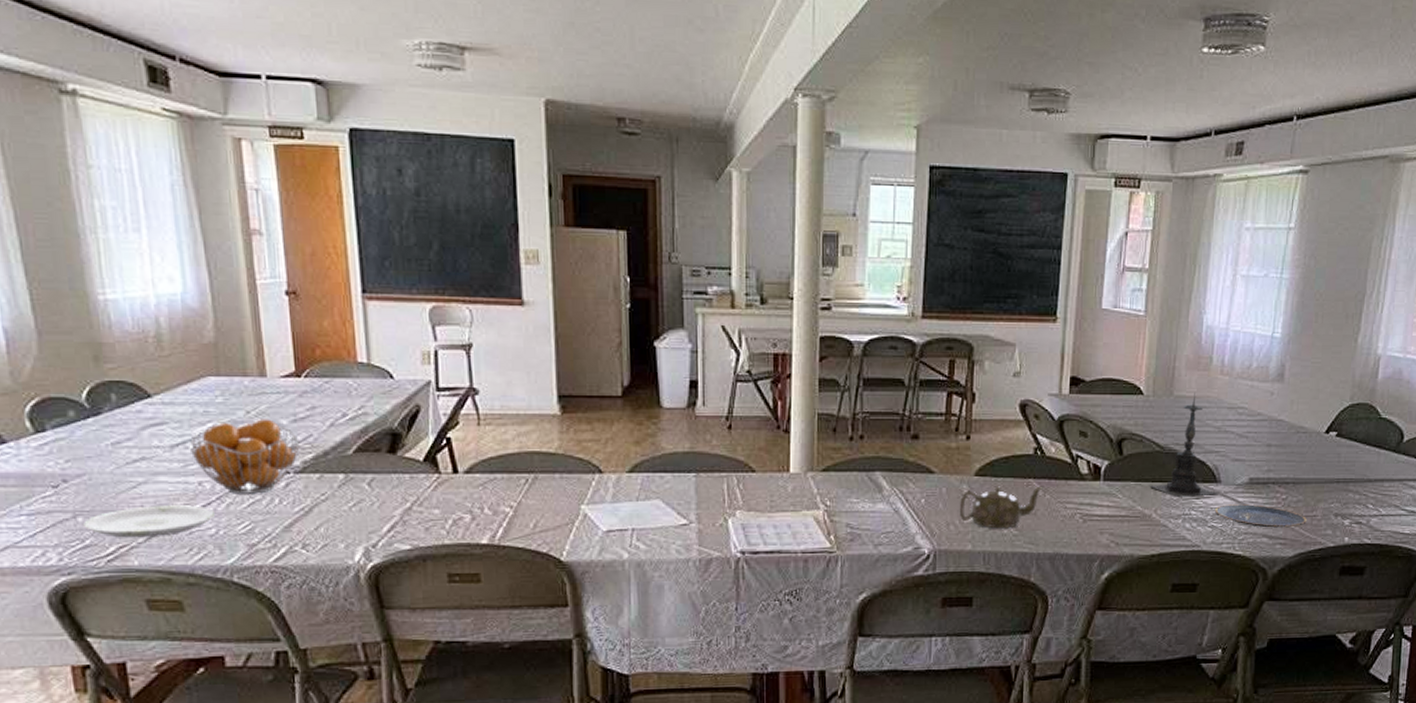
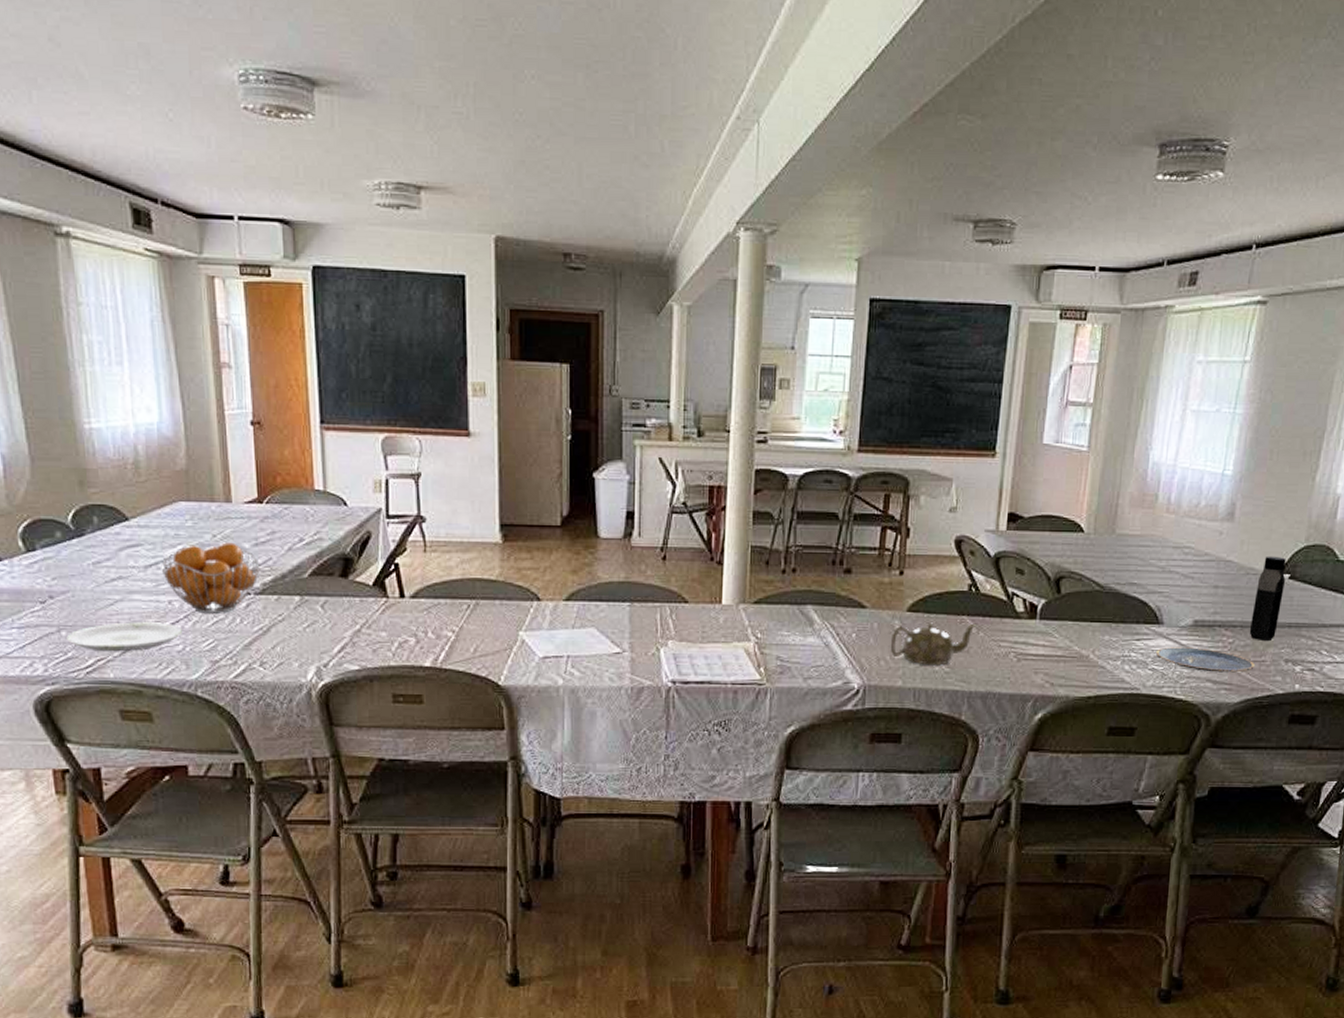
candle holder: present [1149,392,1218,497] -> none [1087,530,1160,638]
water bottle: none [1301,414,1333,496] -> present [1249,556,1286,640]

